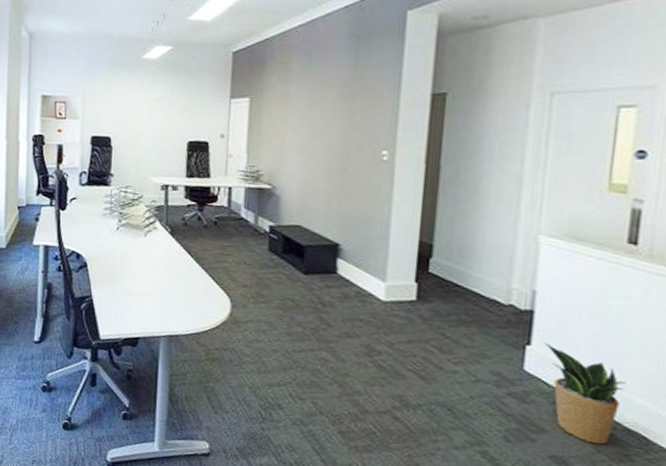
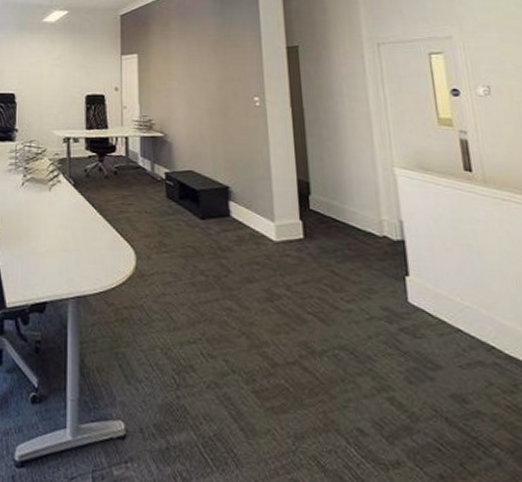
potted plant: present [543,342,626,445] -> none [419,272,497,377]

